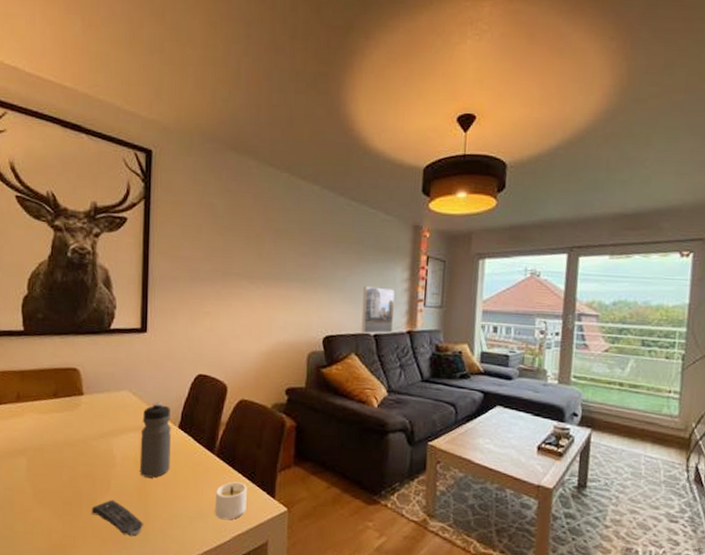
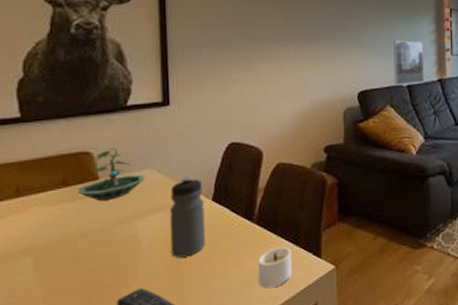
terrarium: none [65,366,122,415] -> present [77,147,145,201]

